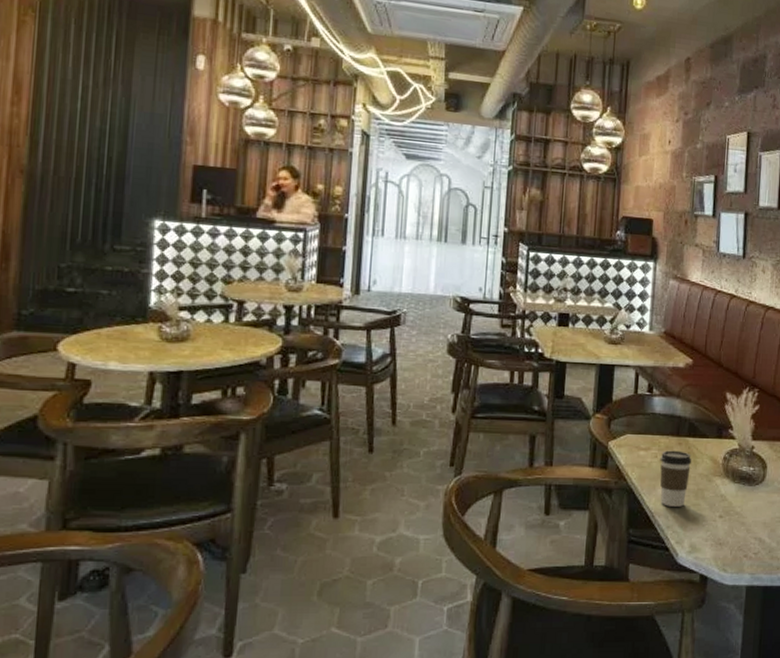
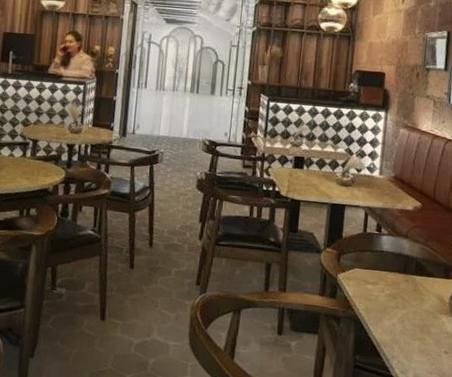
coffee cup: present [660,450,692,507] -> none [386,286,419,340]

